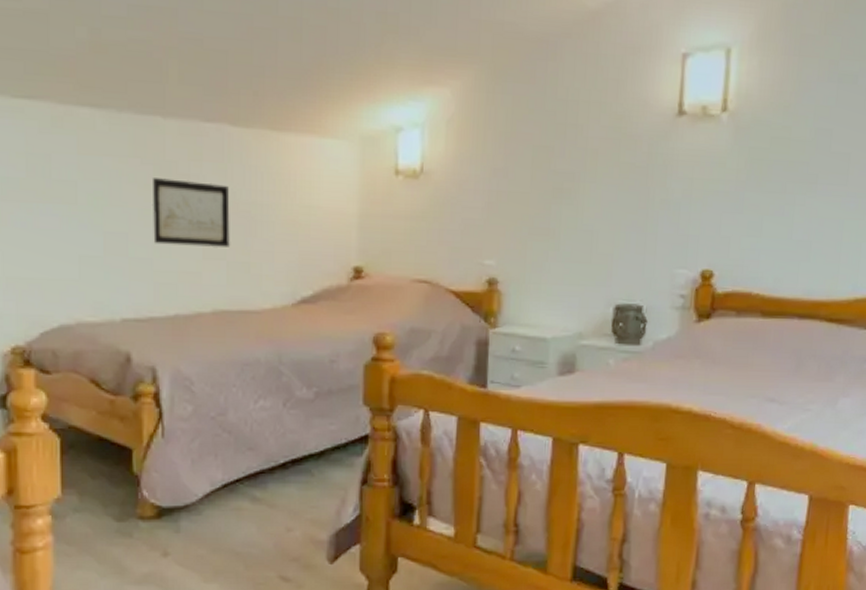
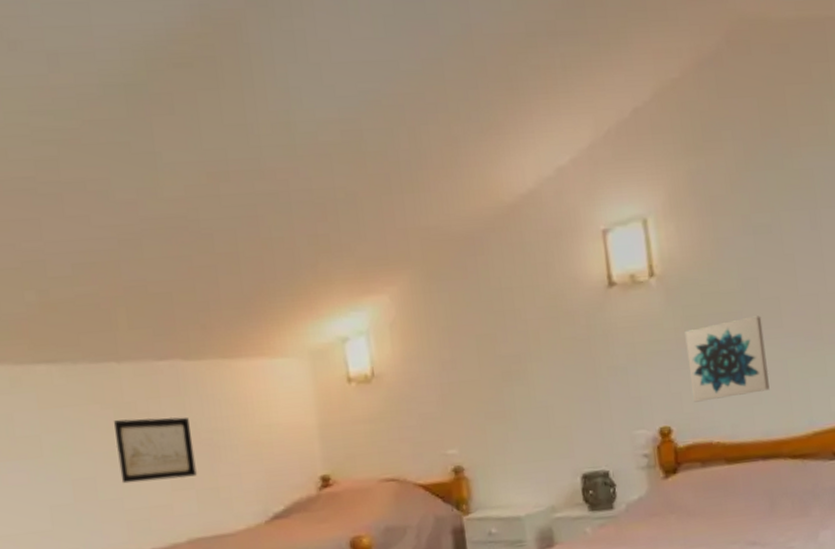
wall art: none [741,169,828,250] -> present [685,316,770,402]

